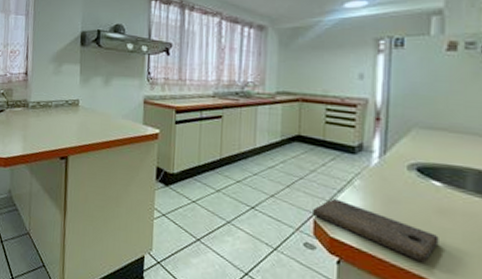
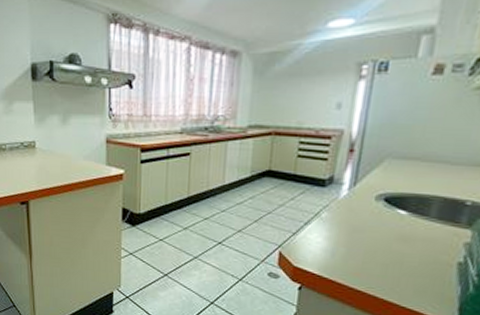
cutting board: present [313,199,439,263] -> none [279,231,397,285]

